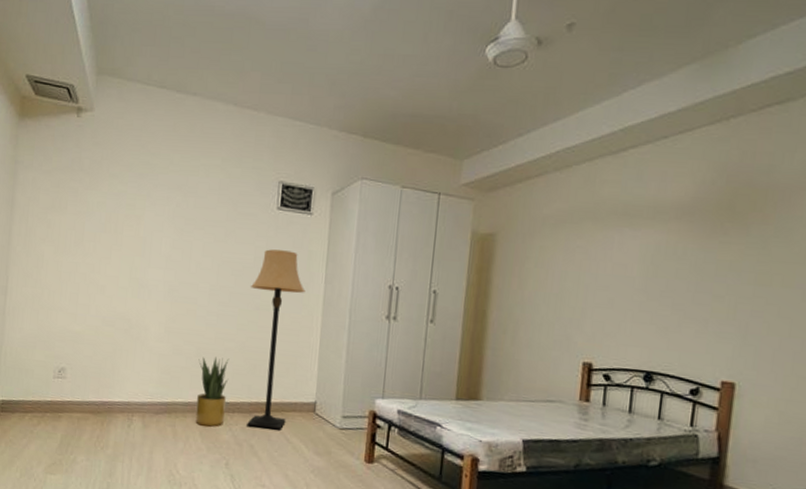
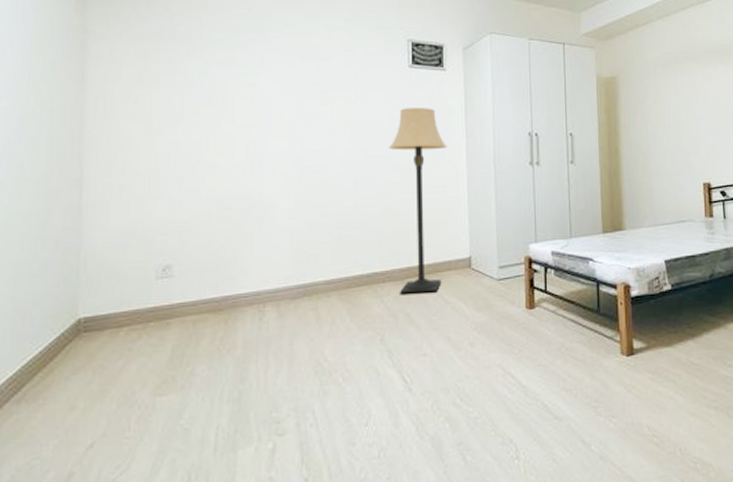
planter: present [195,357,230,427] -> none [338,225,374,303]

